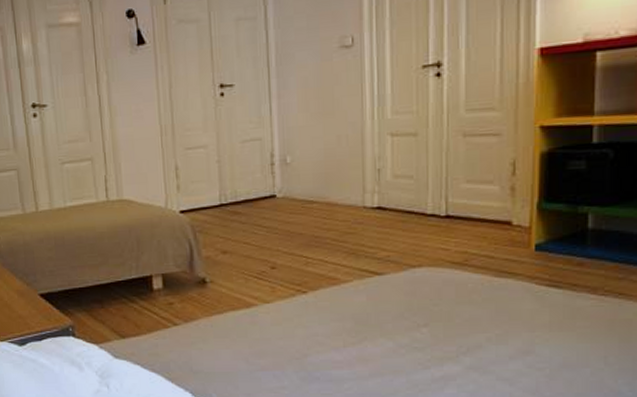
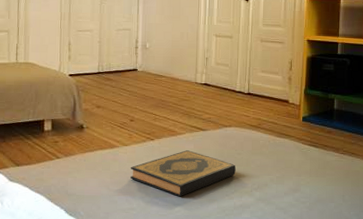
hardback book: none [277,304,432,369] -> present [130,150,236,197]

